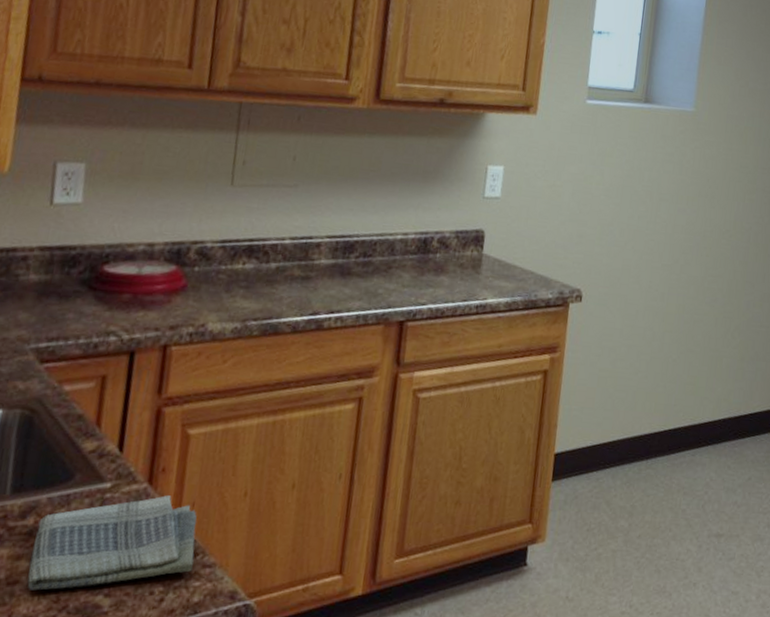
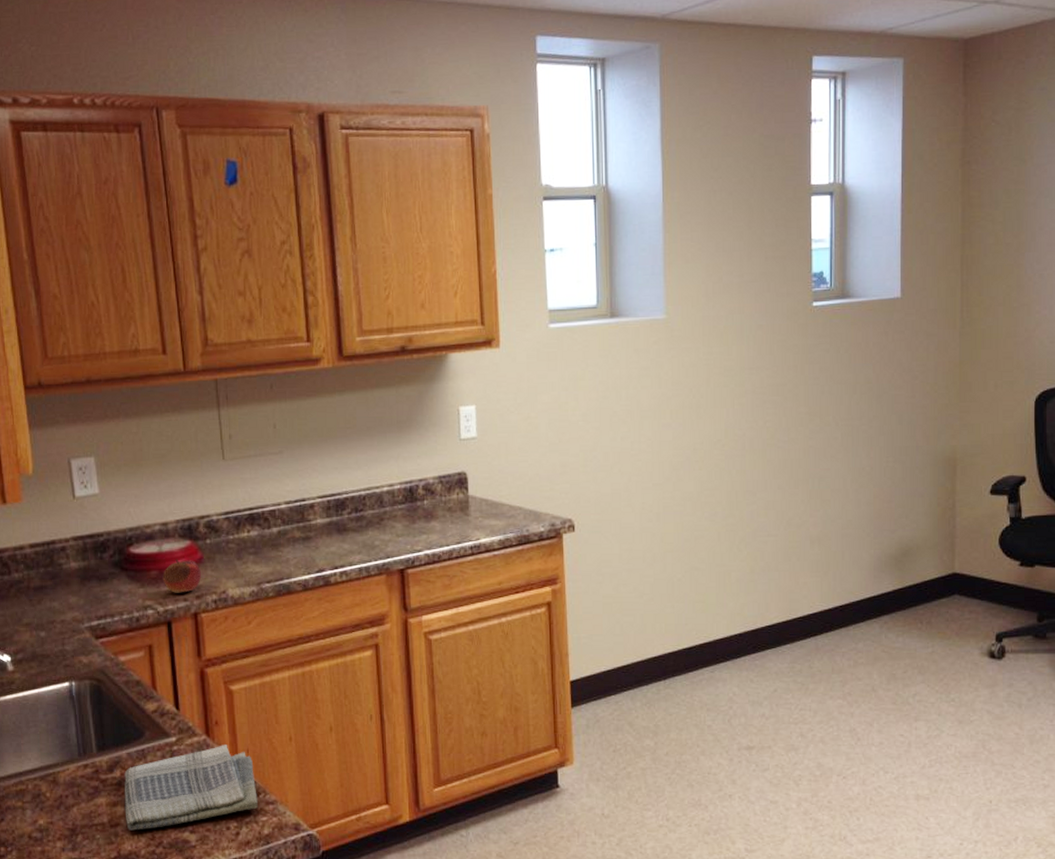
fruit: none [135,284,182,322] -> present [162,559,202,593]

